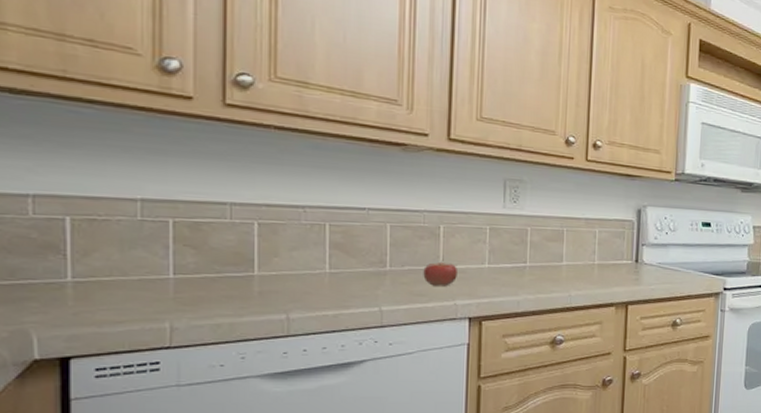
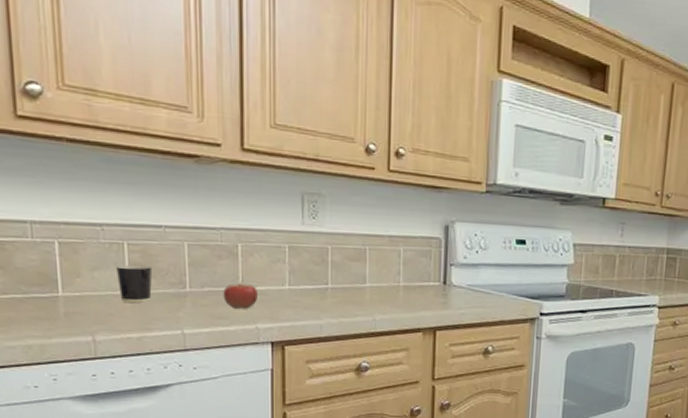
mug: none [315,245,353,281] -> present [115,264,153,303]

